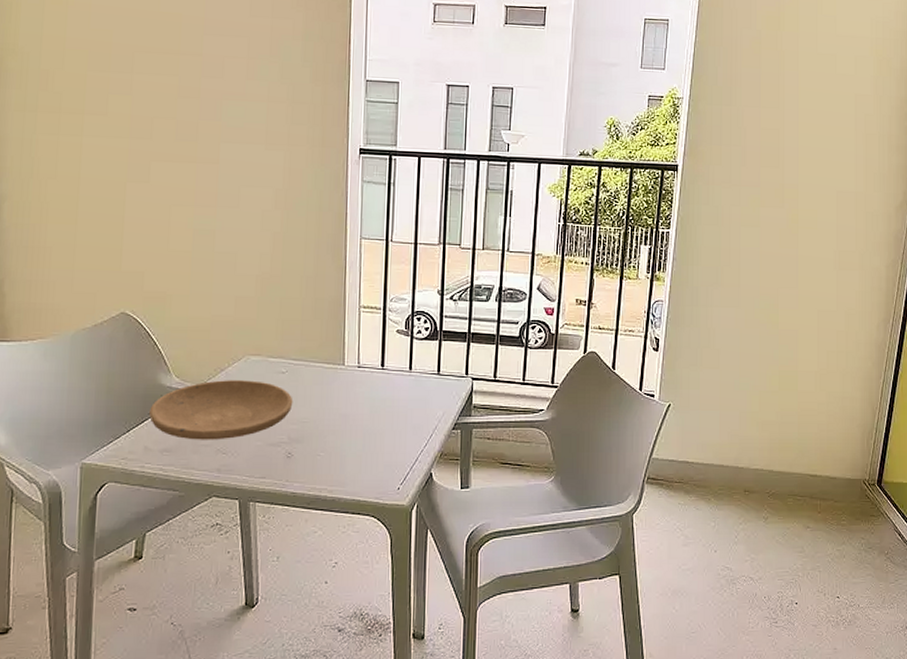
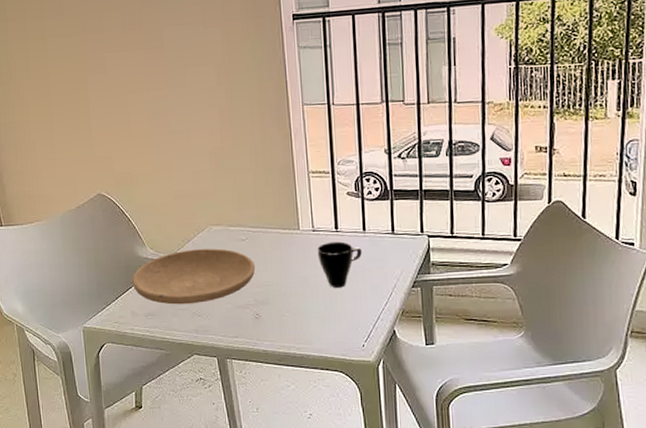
cup: none [360,379,407,427] -> present [317,241,363,288]

